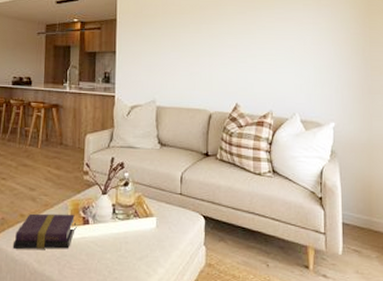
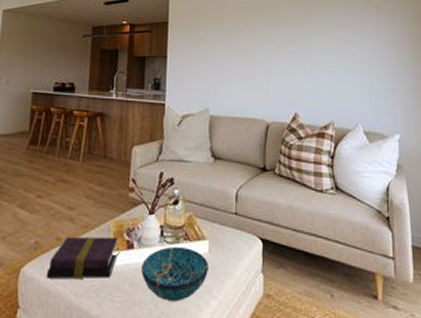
decorative bowl: none [96,222,156,270] -> present [141,246,208,302]

